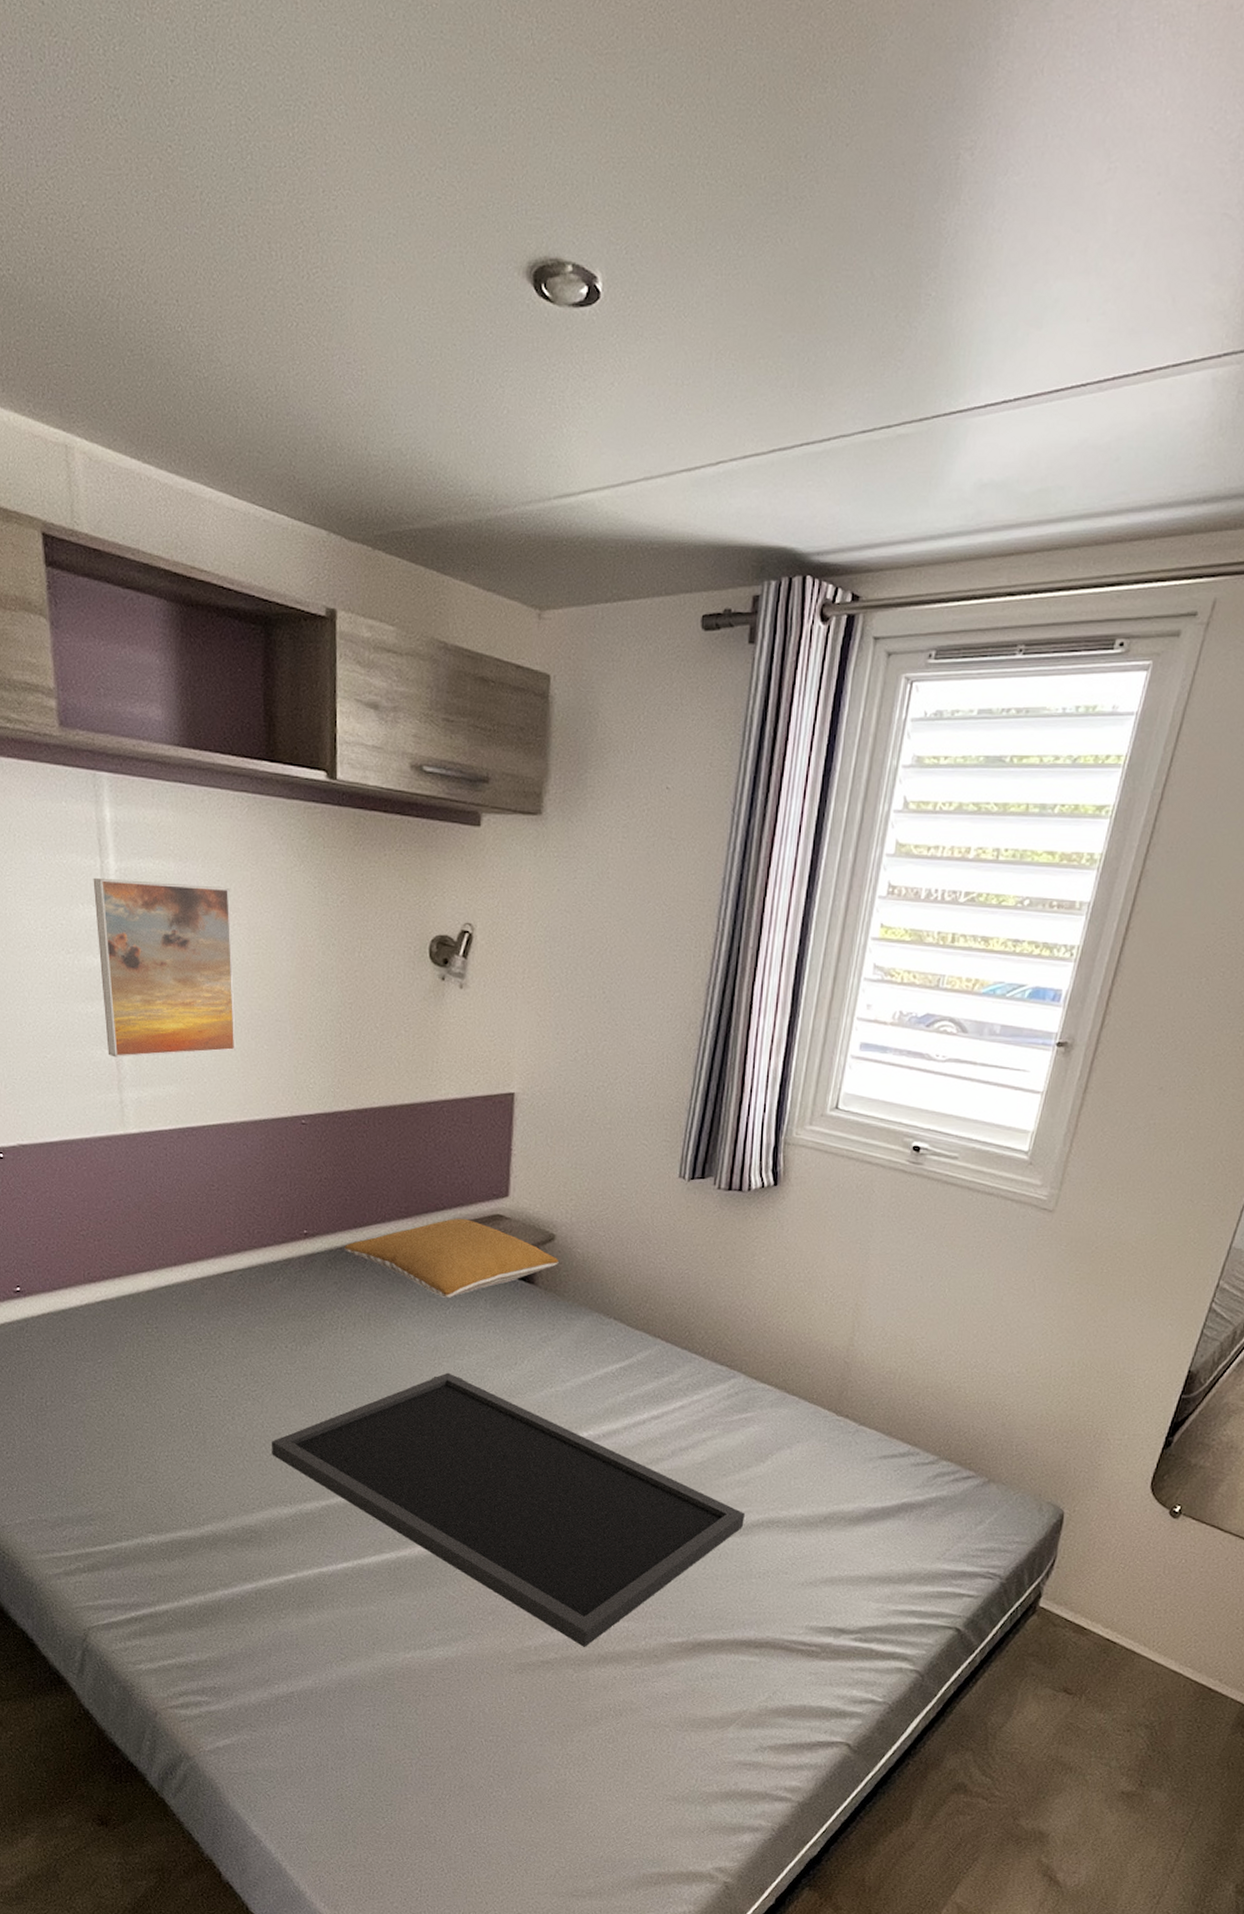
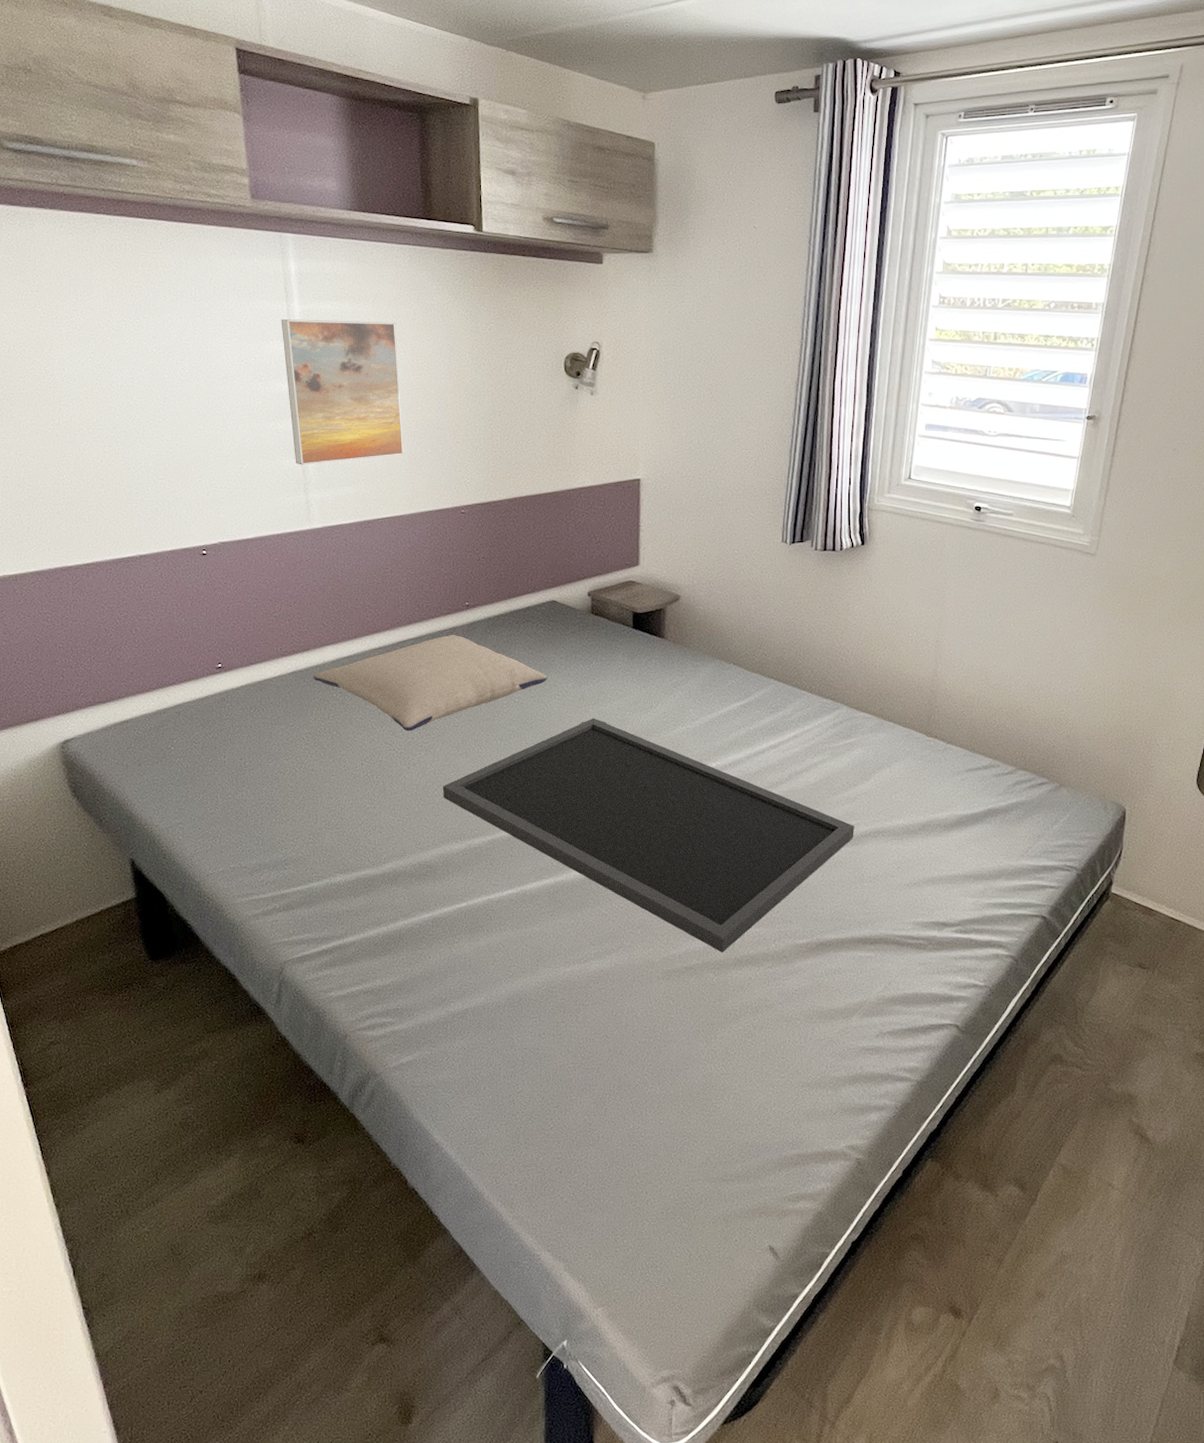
pillow: none [125,1266,397,1377] -> present [313,634,548,732]
pillow: present [344,1218,559,1298] -> none [501,585,684,654]

